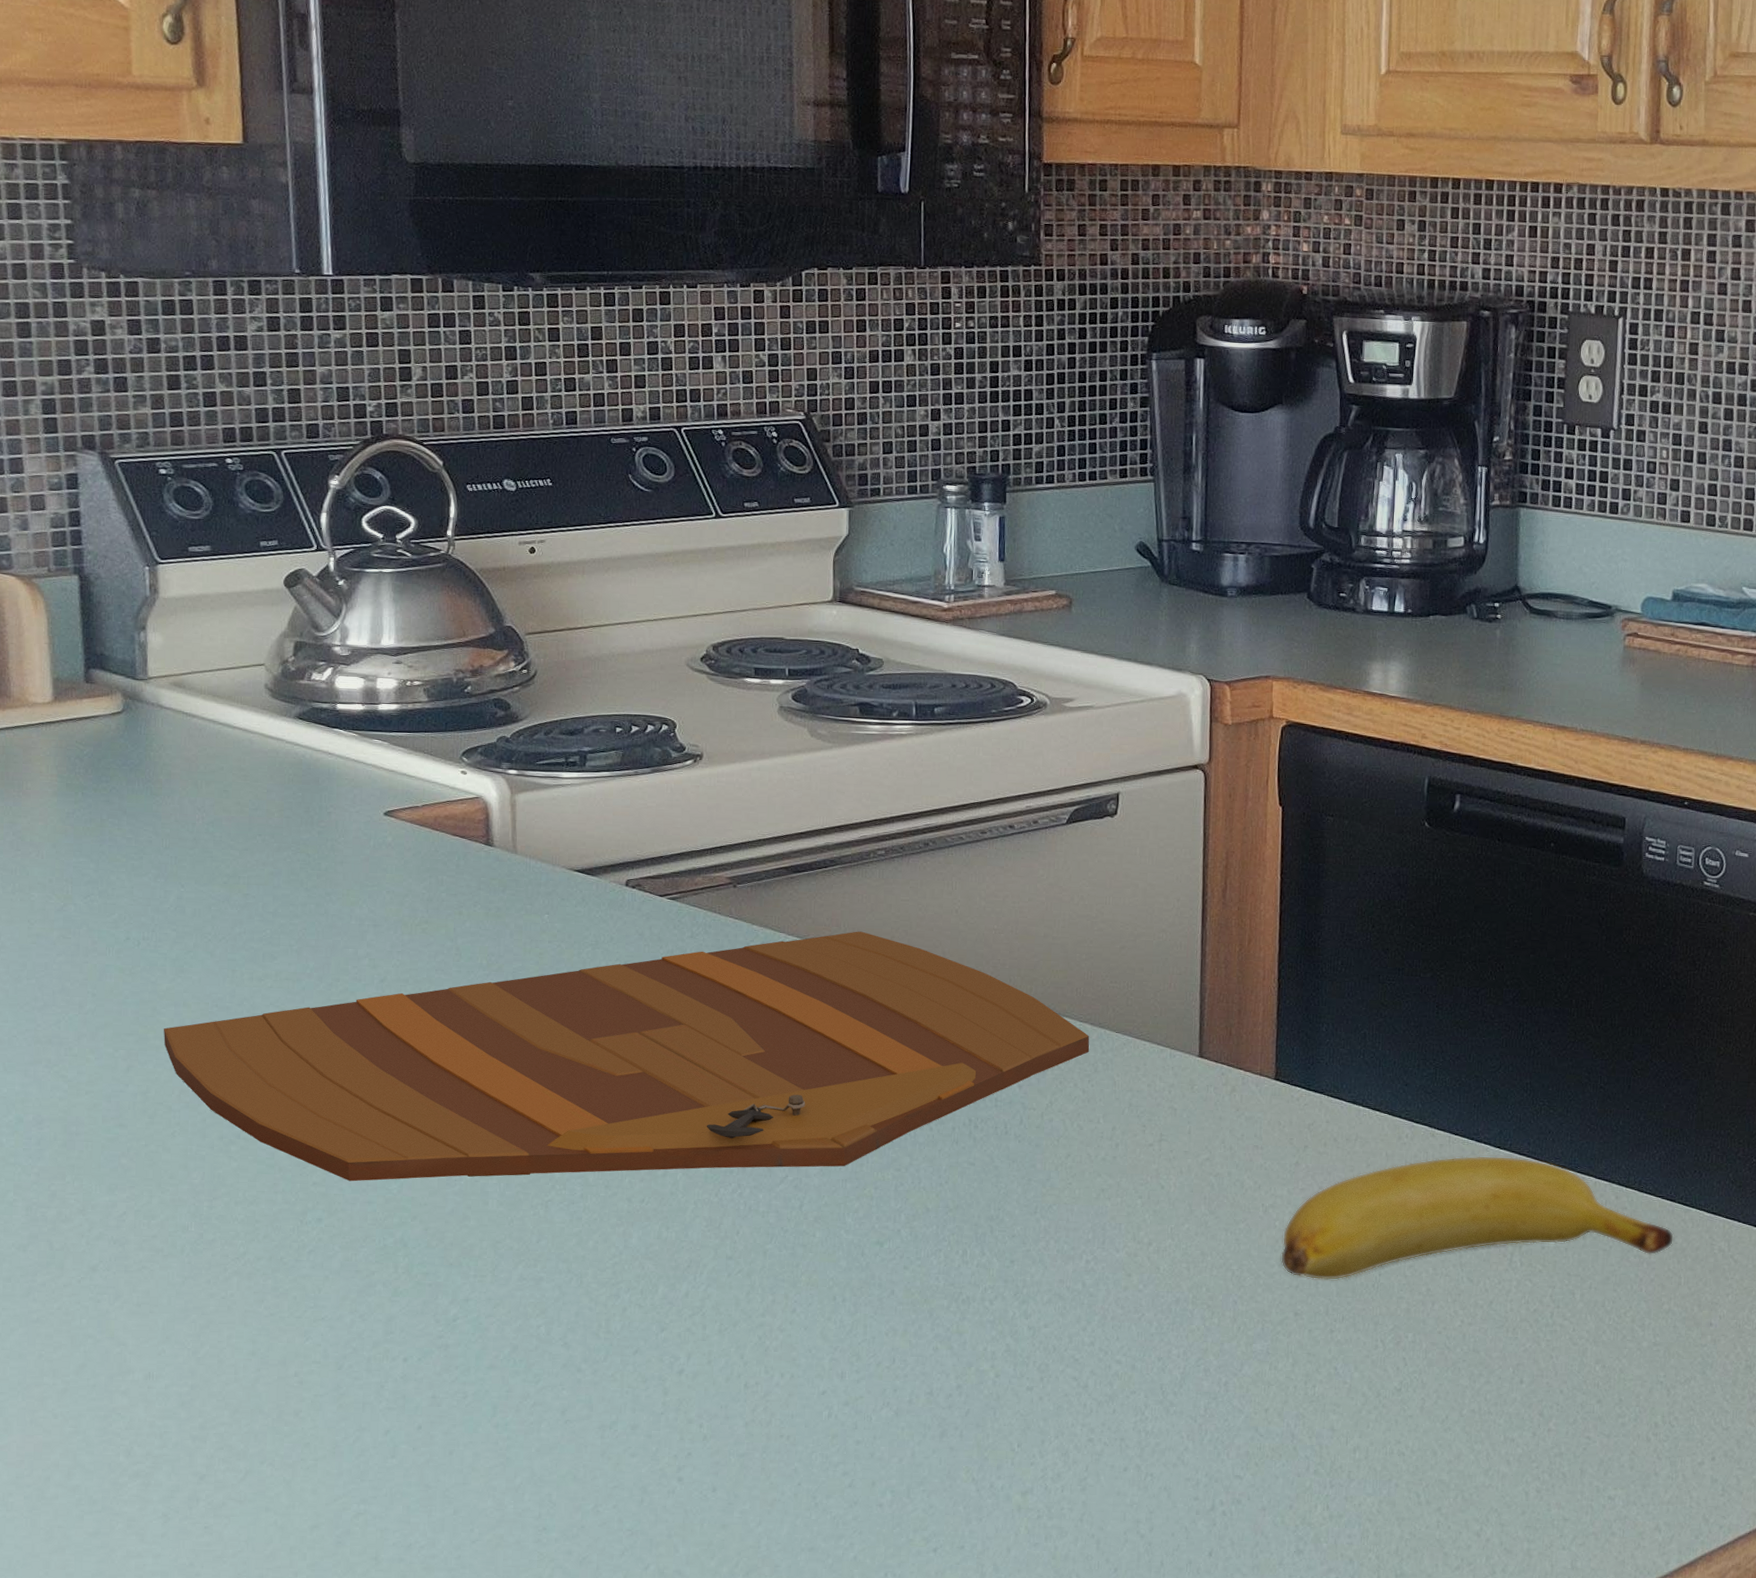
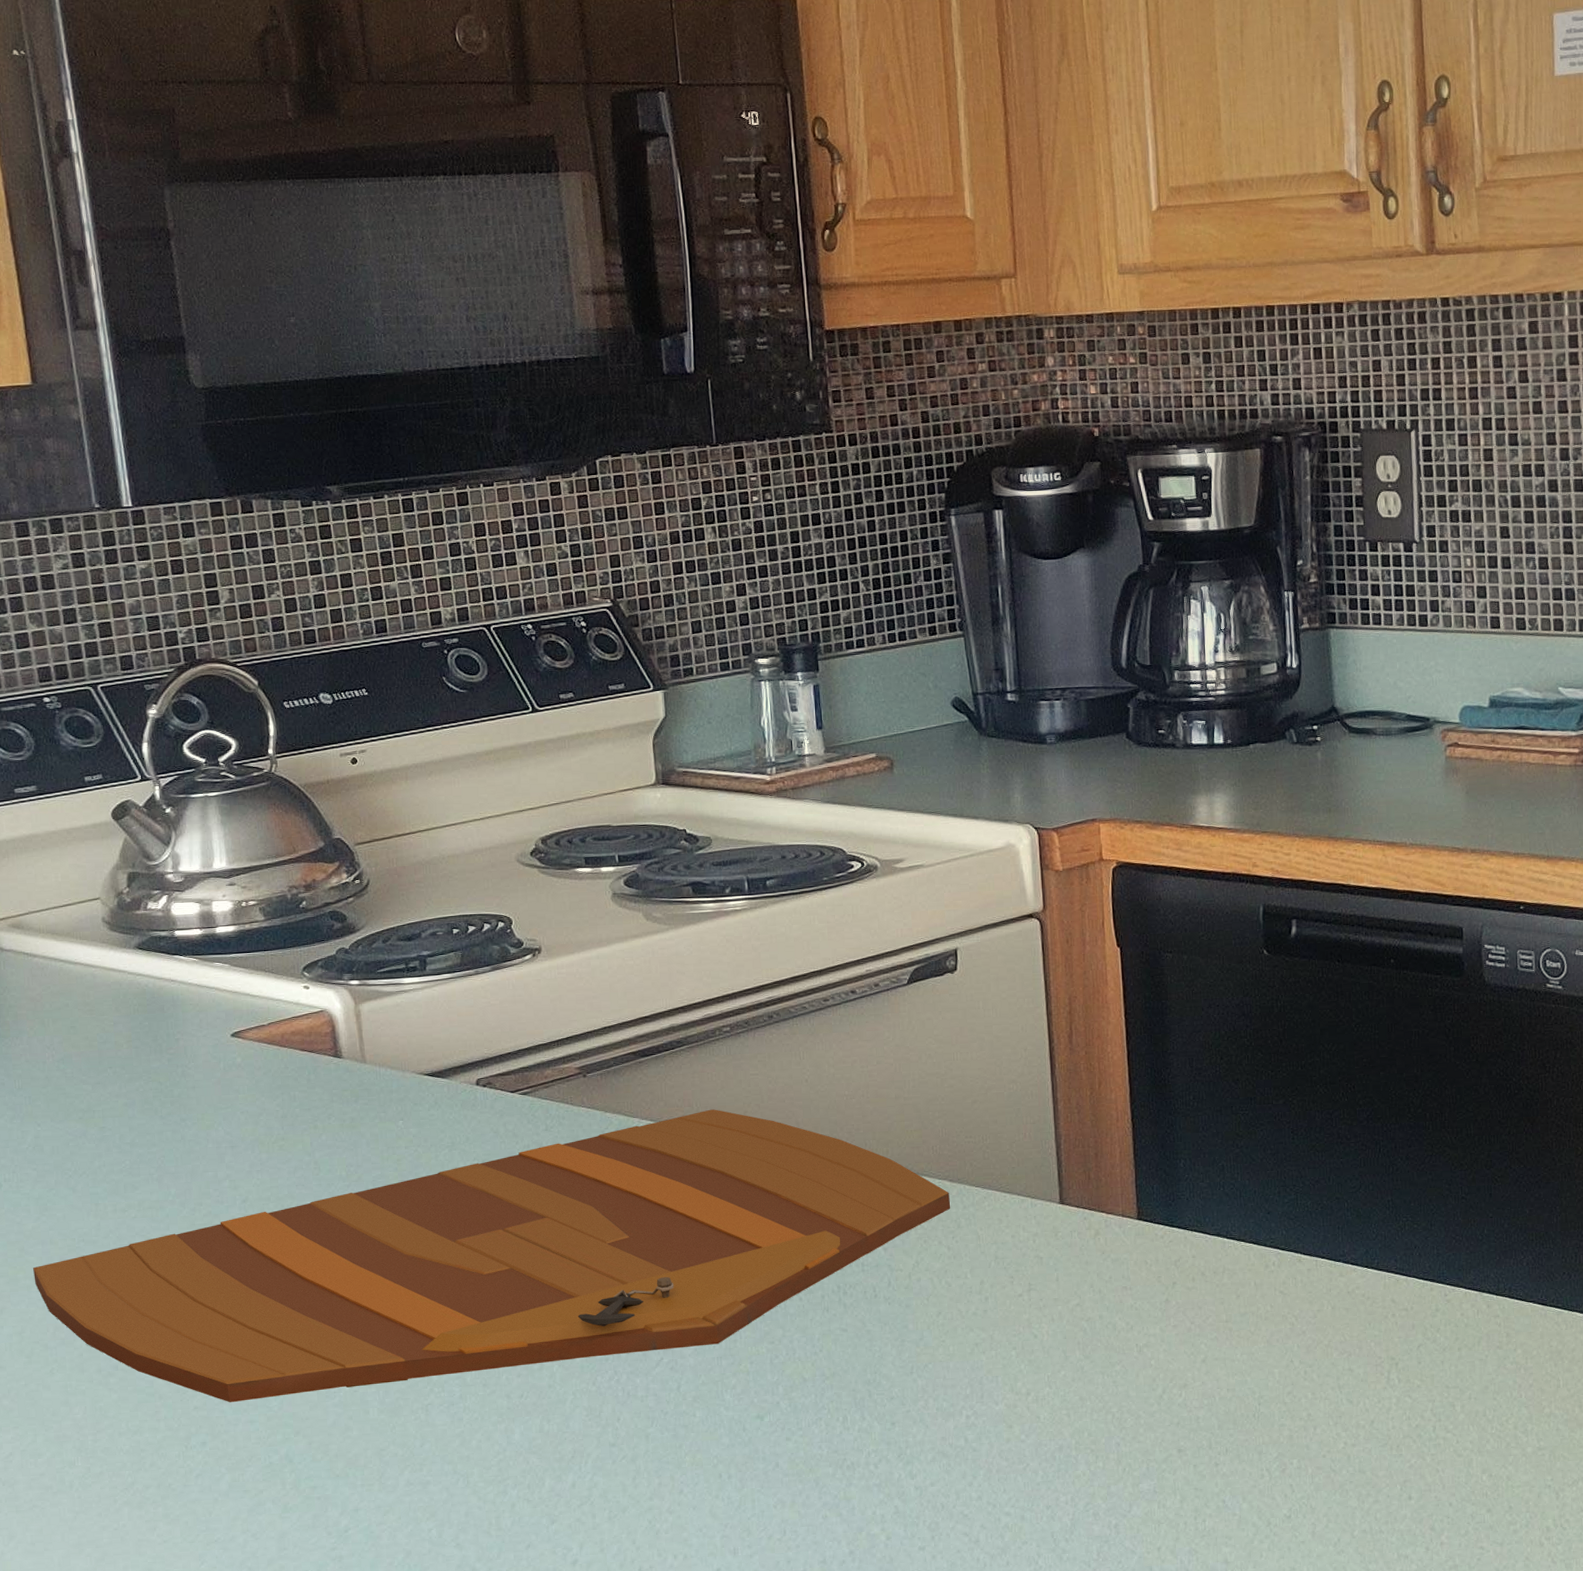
banana: present [1280,1155,1675,1281] -> none [1159,1275,1549,1415]

